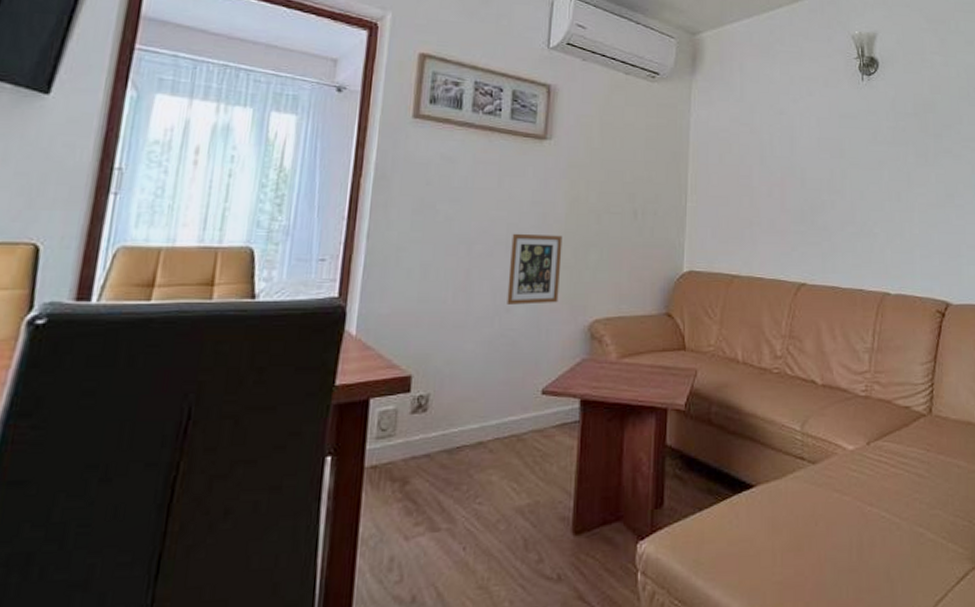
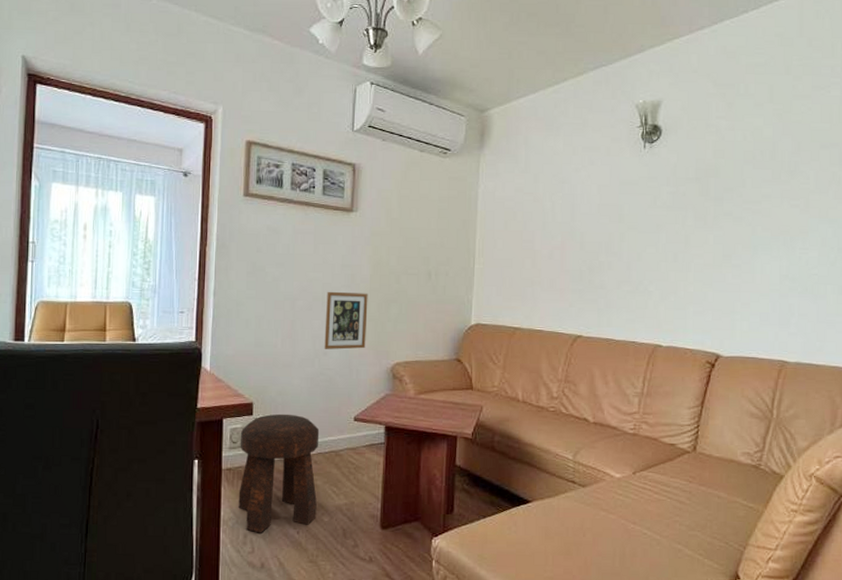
stool: none [384,388,498,554] -> present [238,413,320,533]

